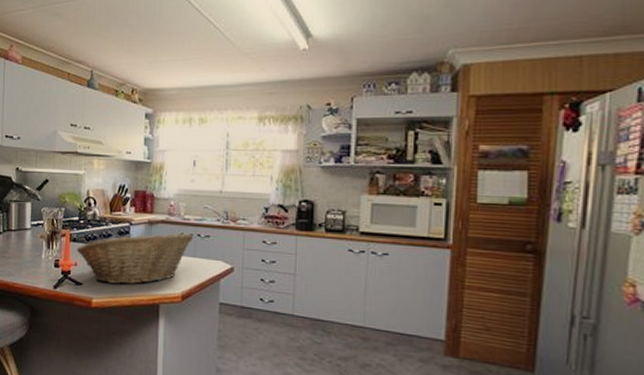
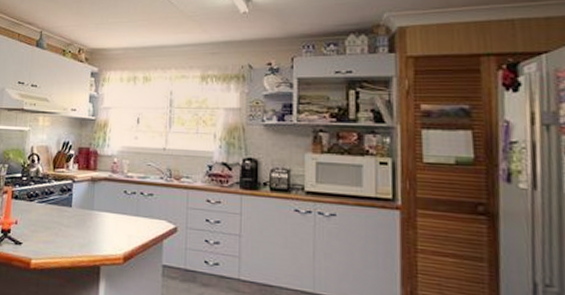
fruit basket: present [77,232,194,285] -> none [18,190,137,245]

